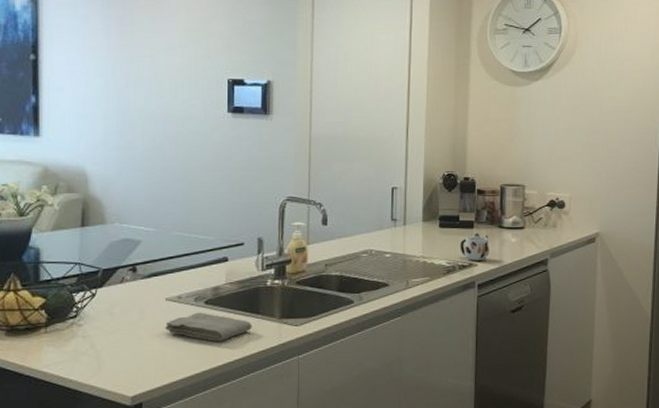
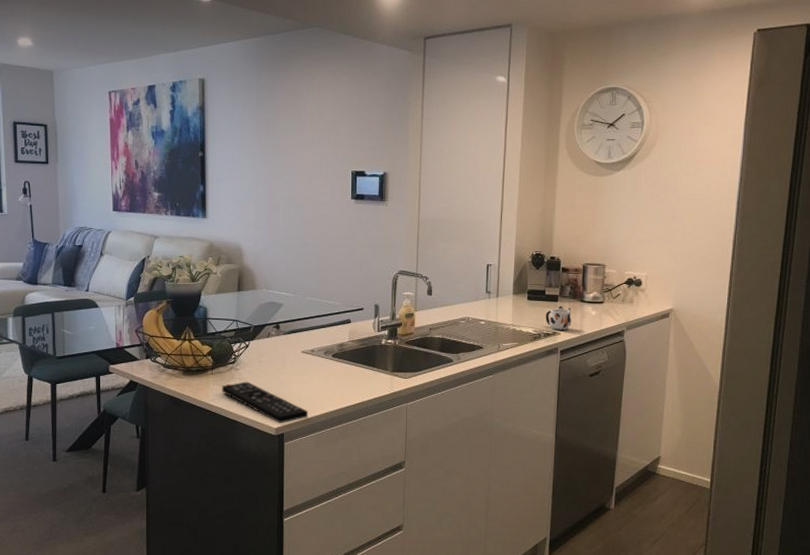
remote control: none [58,340,175,390] -> present [221,381,309,423]
washcloth: present [165,312,252,341] -> none [301,363,370,388]

